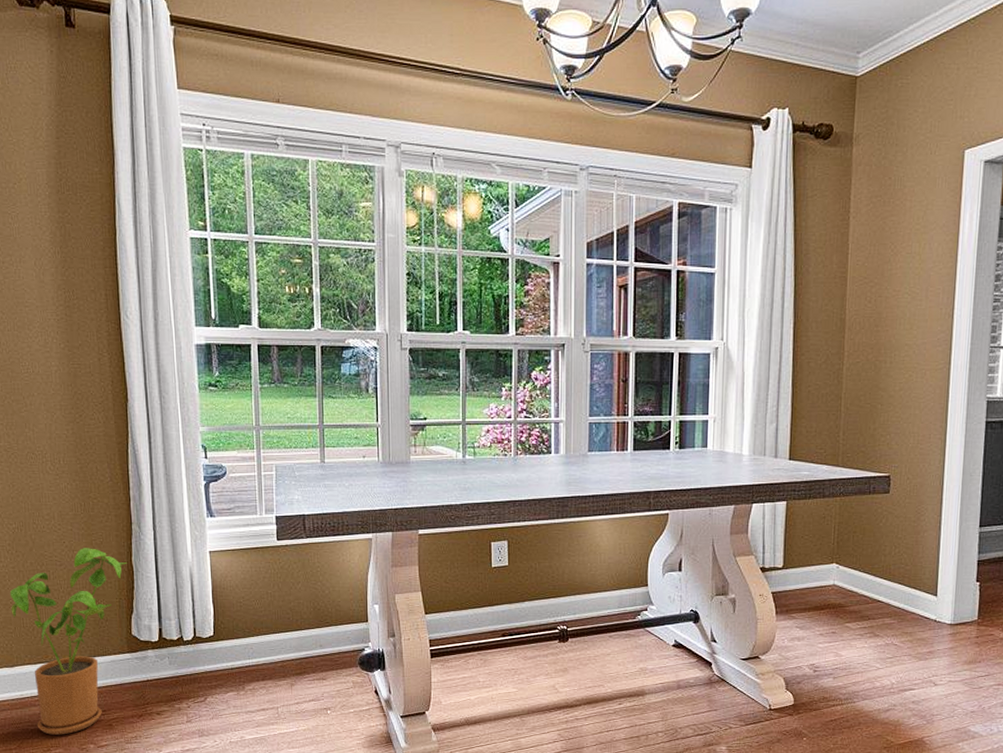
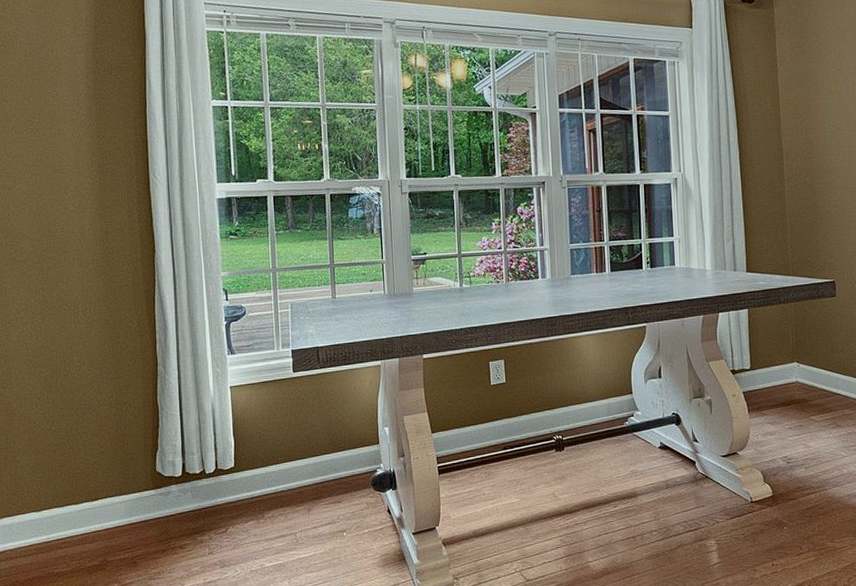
house plant: present [9,548,127,735] -> none [39,390,153,577]

